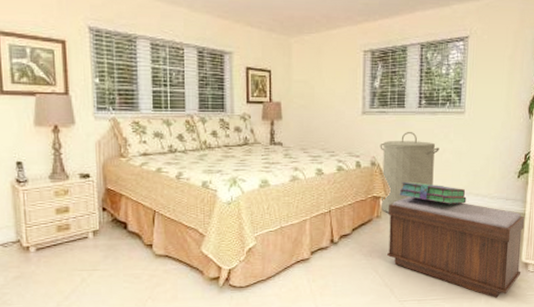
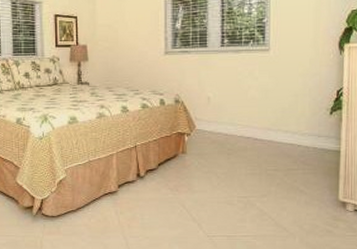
laundry hamper: present [380,131,440,213] -> none [183,69,244,149]
bench: present [387,196,525,298] -> none [194,133,340,237]
stack of books: present [399,181,467,204] -> none [204,118,275,141]

